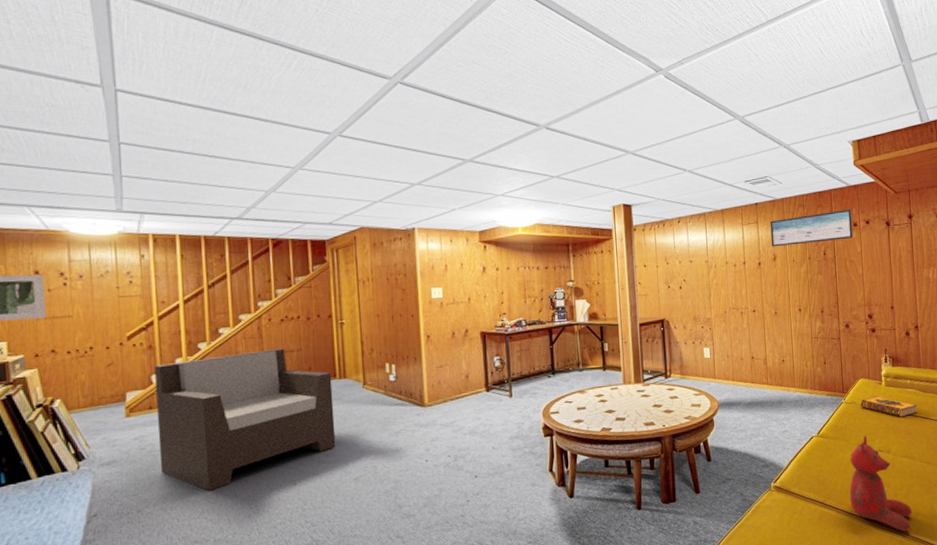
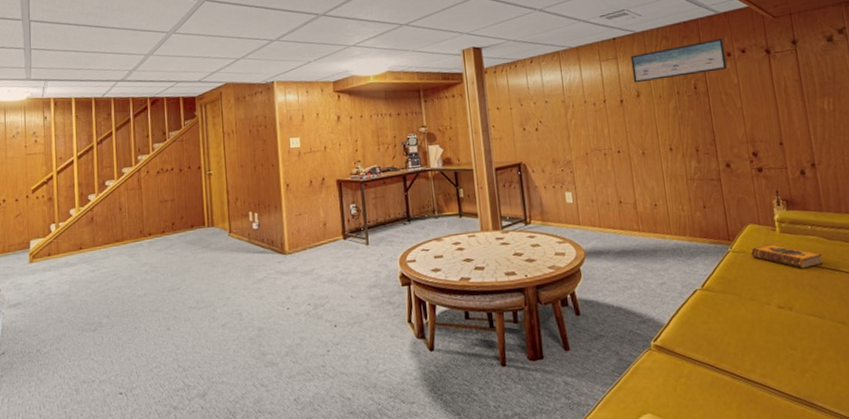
armchair: present [155,348,336,491] -> none [53,199,205,333]
teddy bear: present [849,435,912,532] -> none [743,289,828,405]

